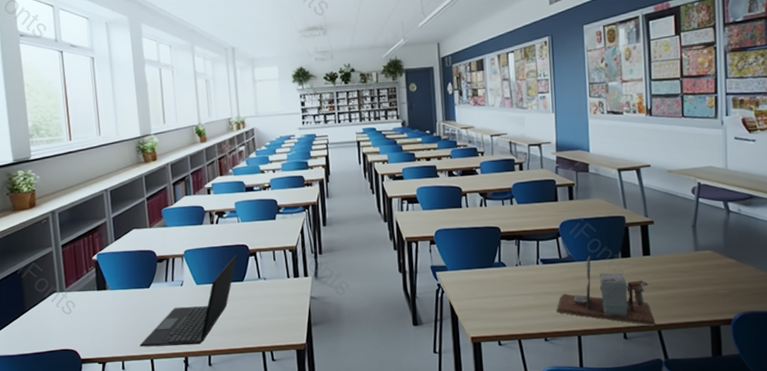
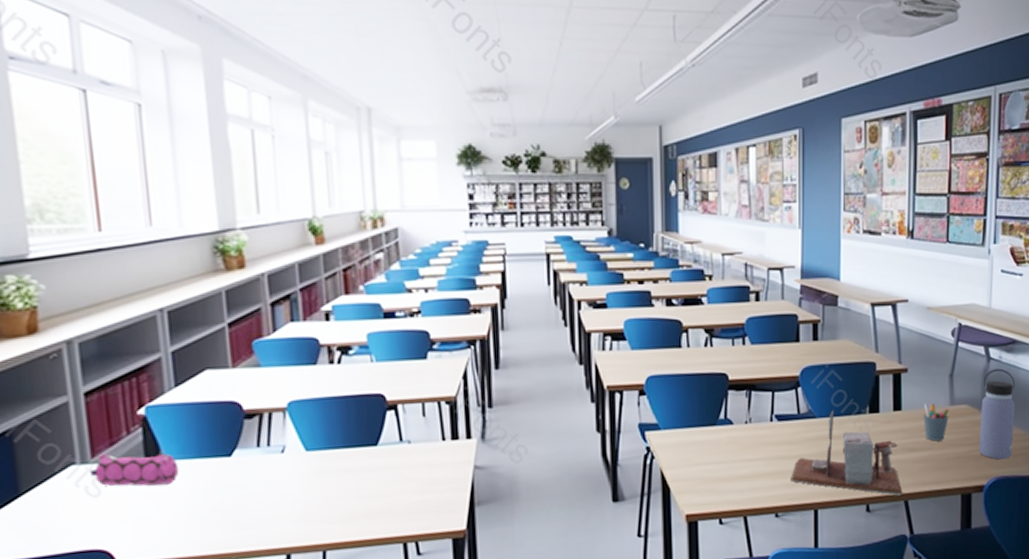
pencil case: none [64,284,118,307] -> present [89,452,180,487]
laptop: present [140,255,237,348] -> none [215,408,369,543]
pen holder: none [669,249,694,281] -> present [923,403,949,441]
water bottle: none [724,219,757,297] -> present [978,368,1016,460]

